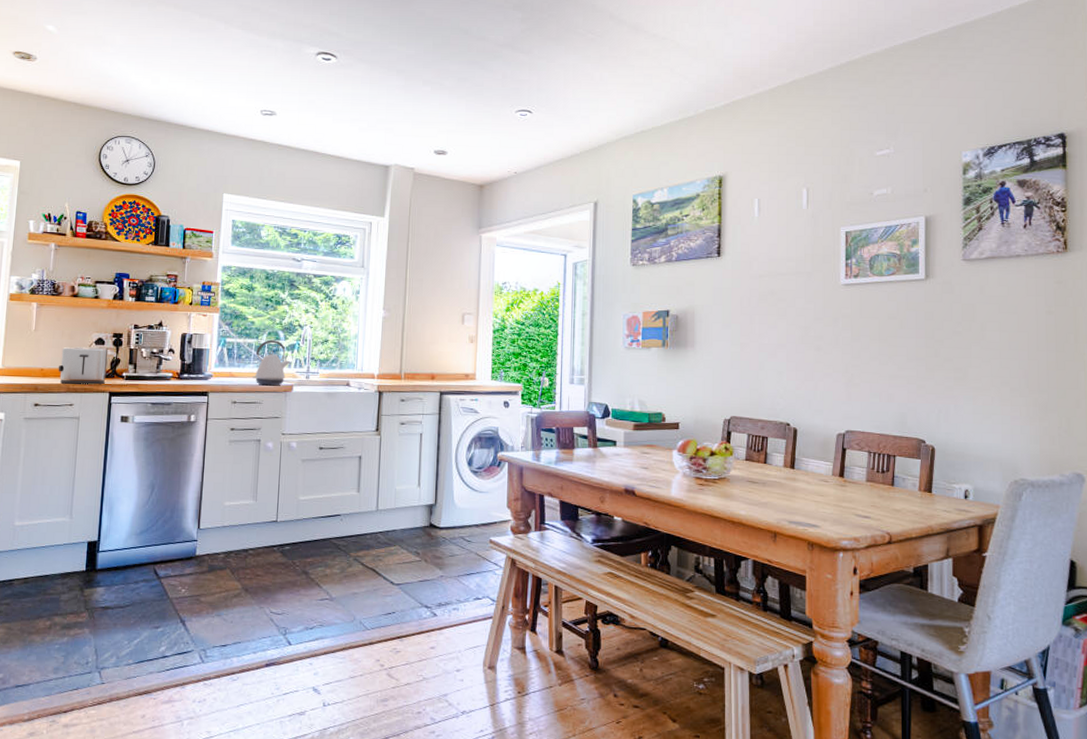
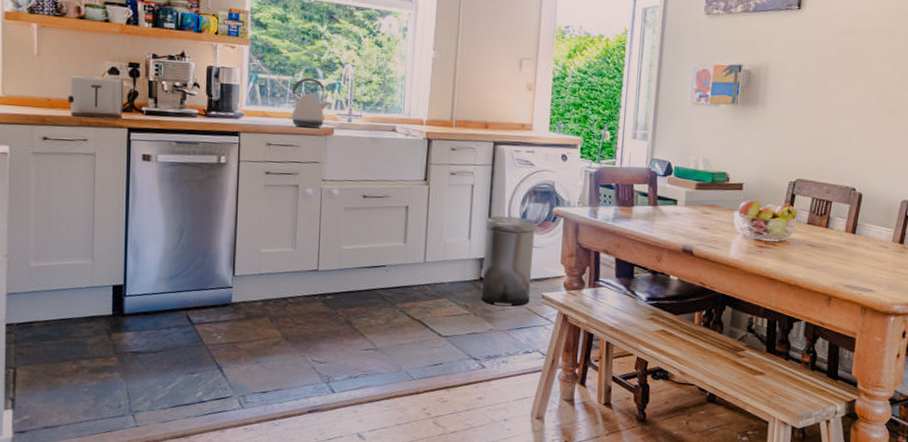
pedal bin: none [431,462,482,552] -> present [481,216,536,307]

